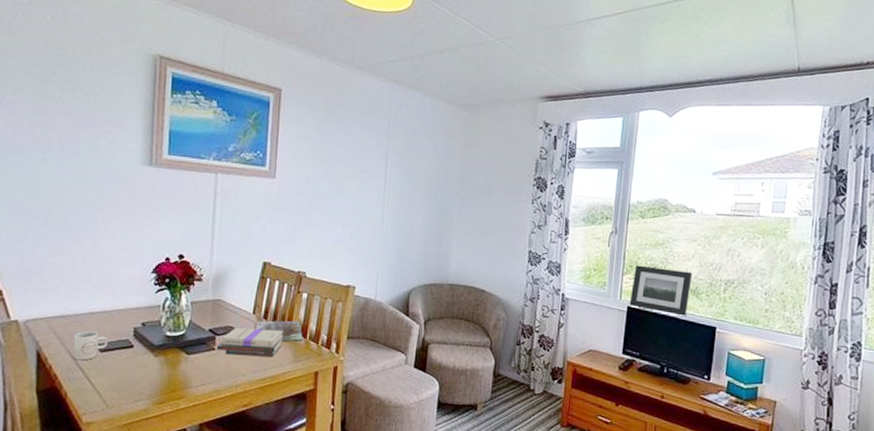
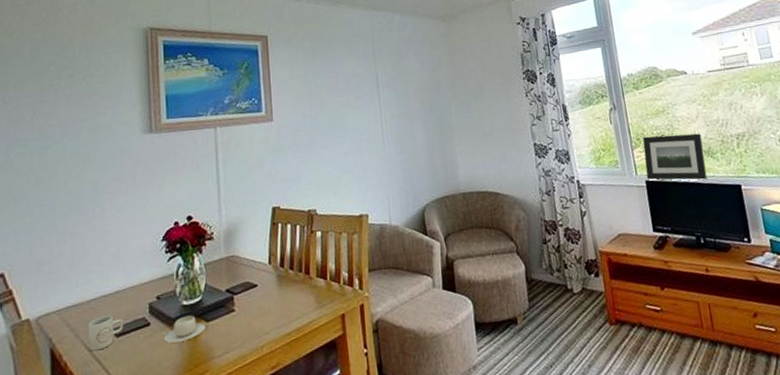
teacup: none [144,345,186,367] -> present [163,315,206,343]
books: present [217,327,283,357] -> none [237,276,303,314]
magazine: present [256,320,303,342] -> none [273,262,324,288]

